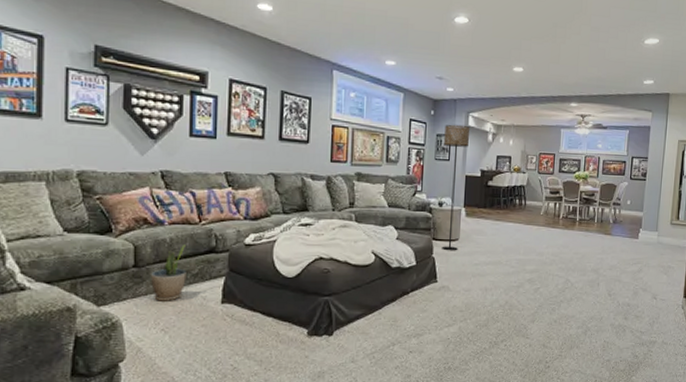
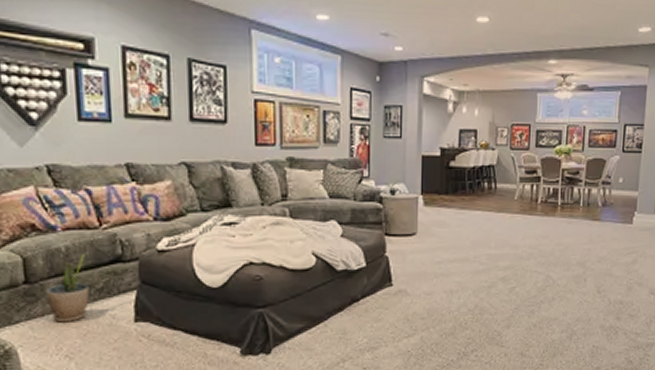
floor lamp: present [441,124,470,251] -> none [394,92,426,248]

